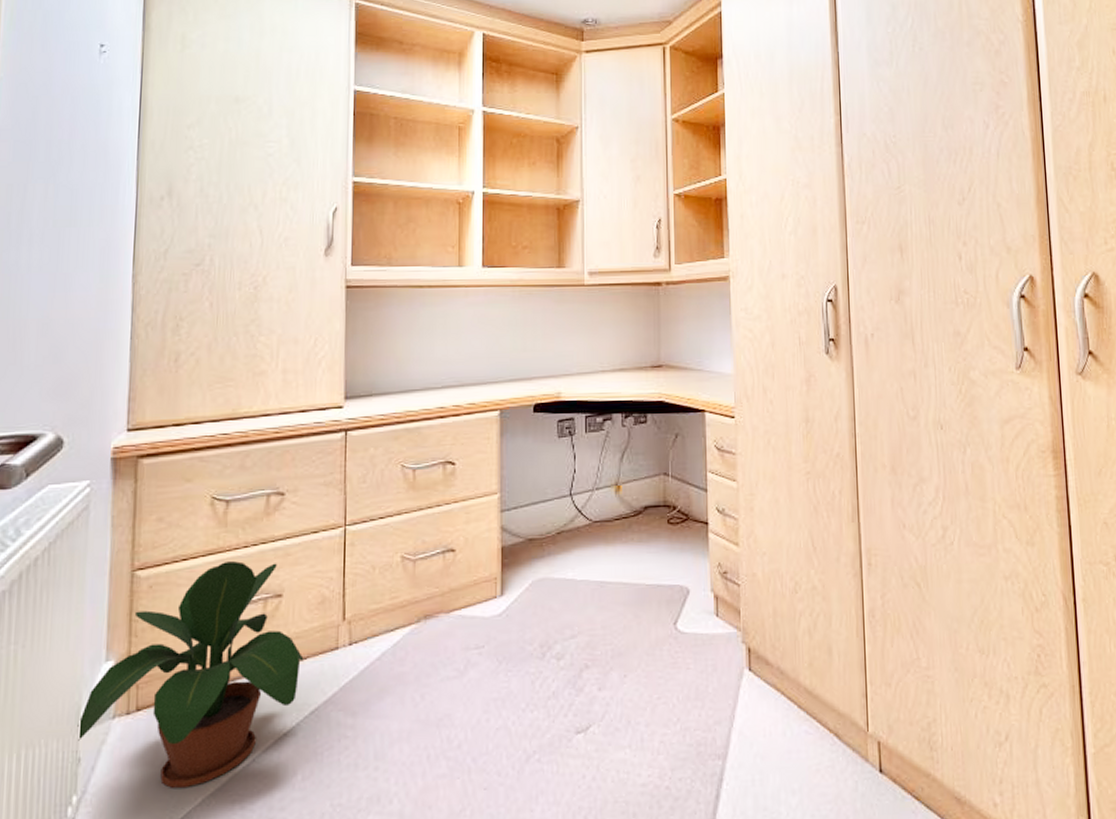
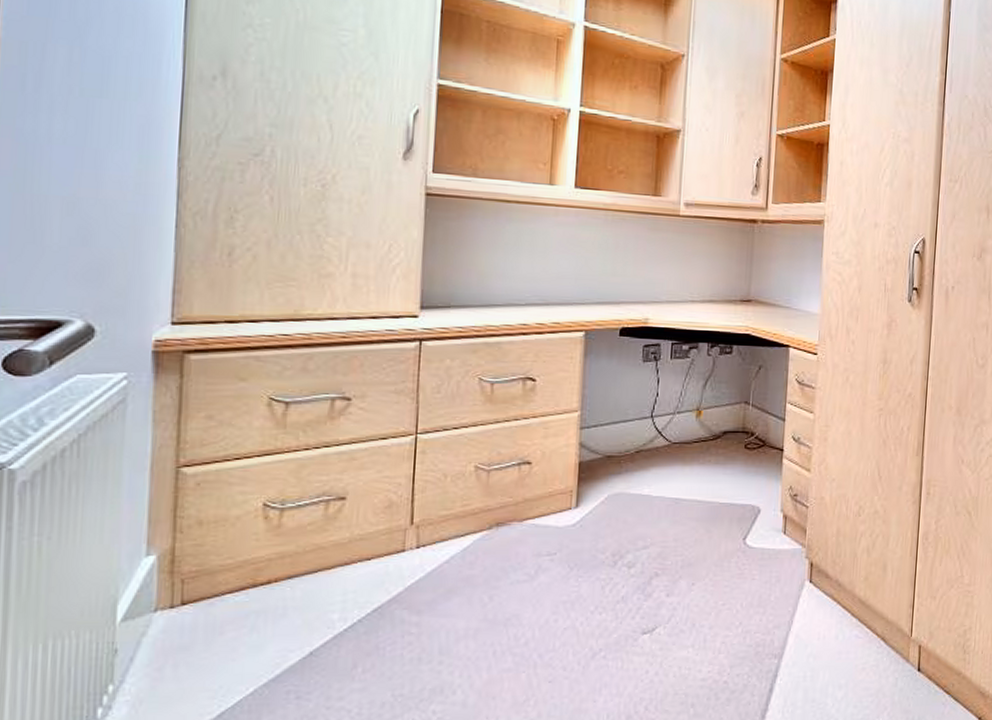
potted plant: present [77,561,304,788] -> none [113,463,368,679]

